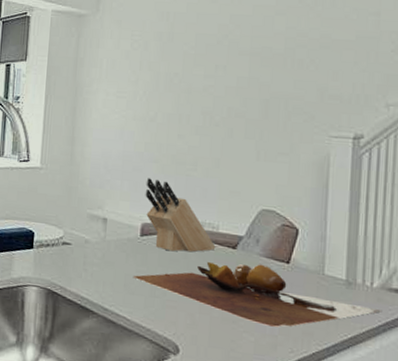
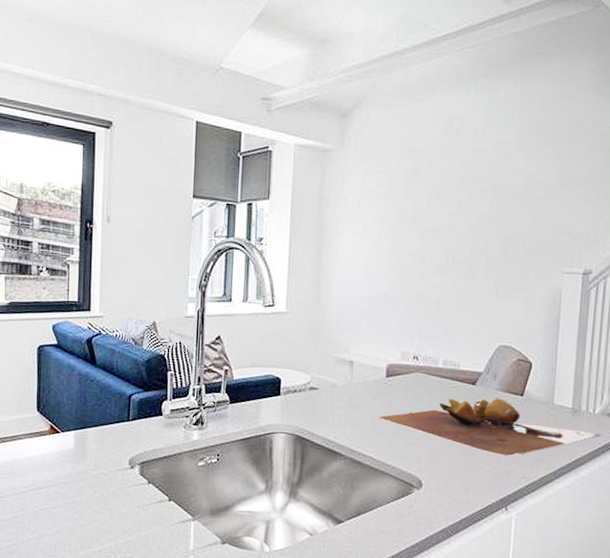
knife block: present [145,178,216,252] -> none [390,319,457,391]

